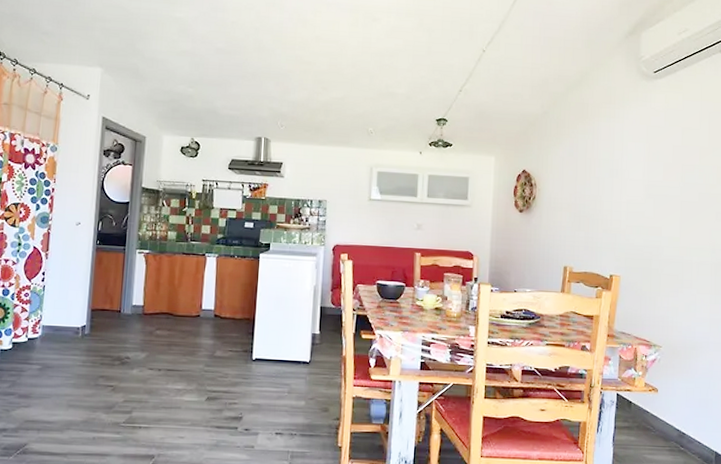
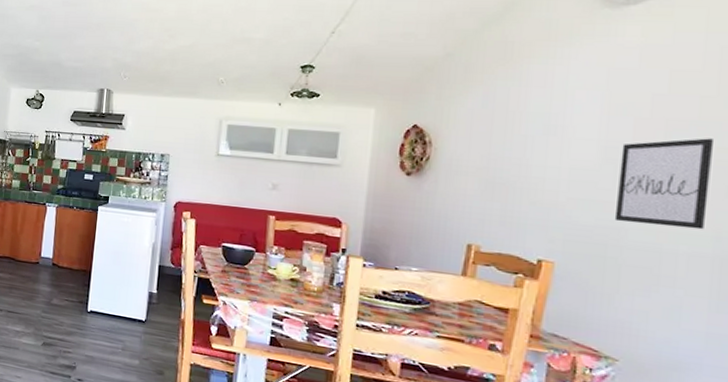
wall art: none [655,178,709,245] -> present [614,138,715,230]

